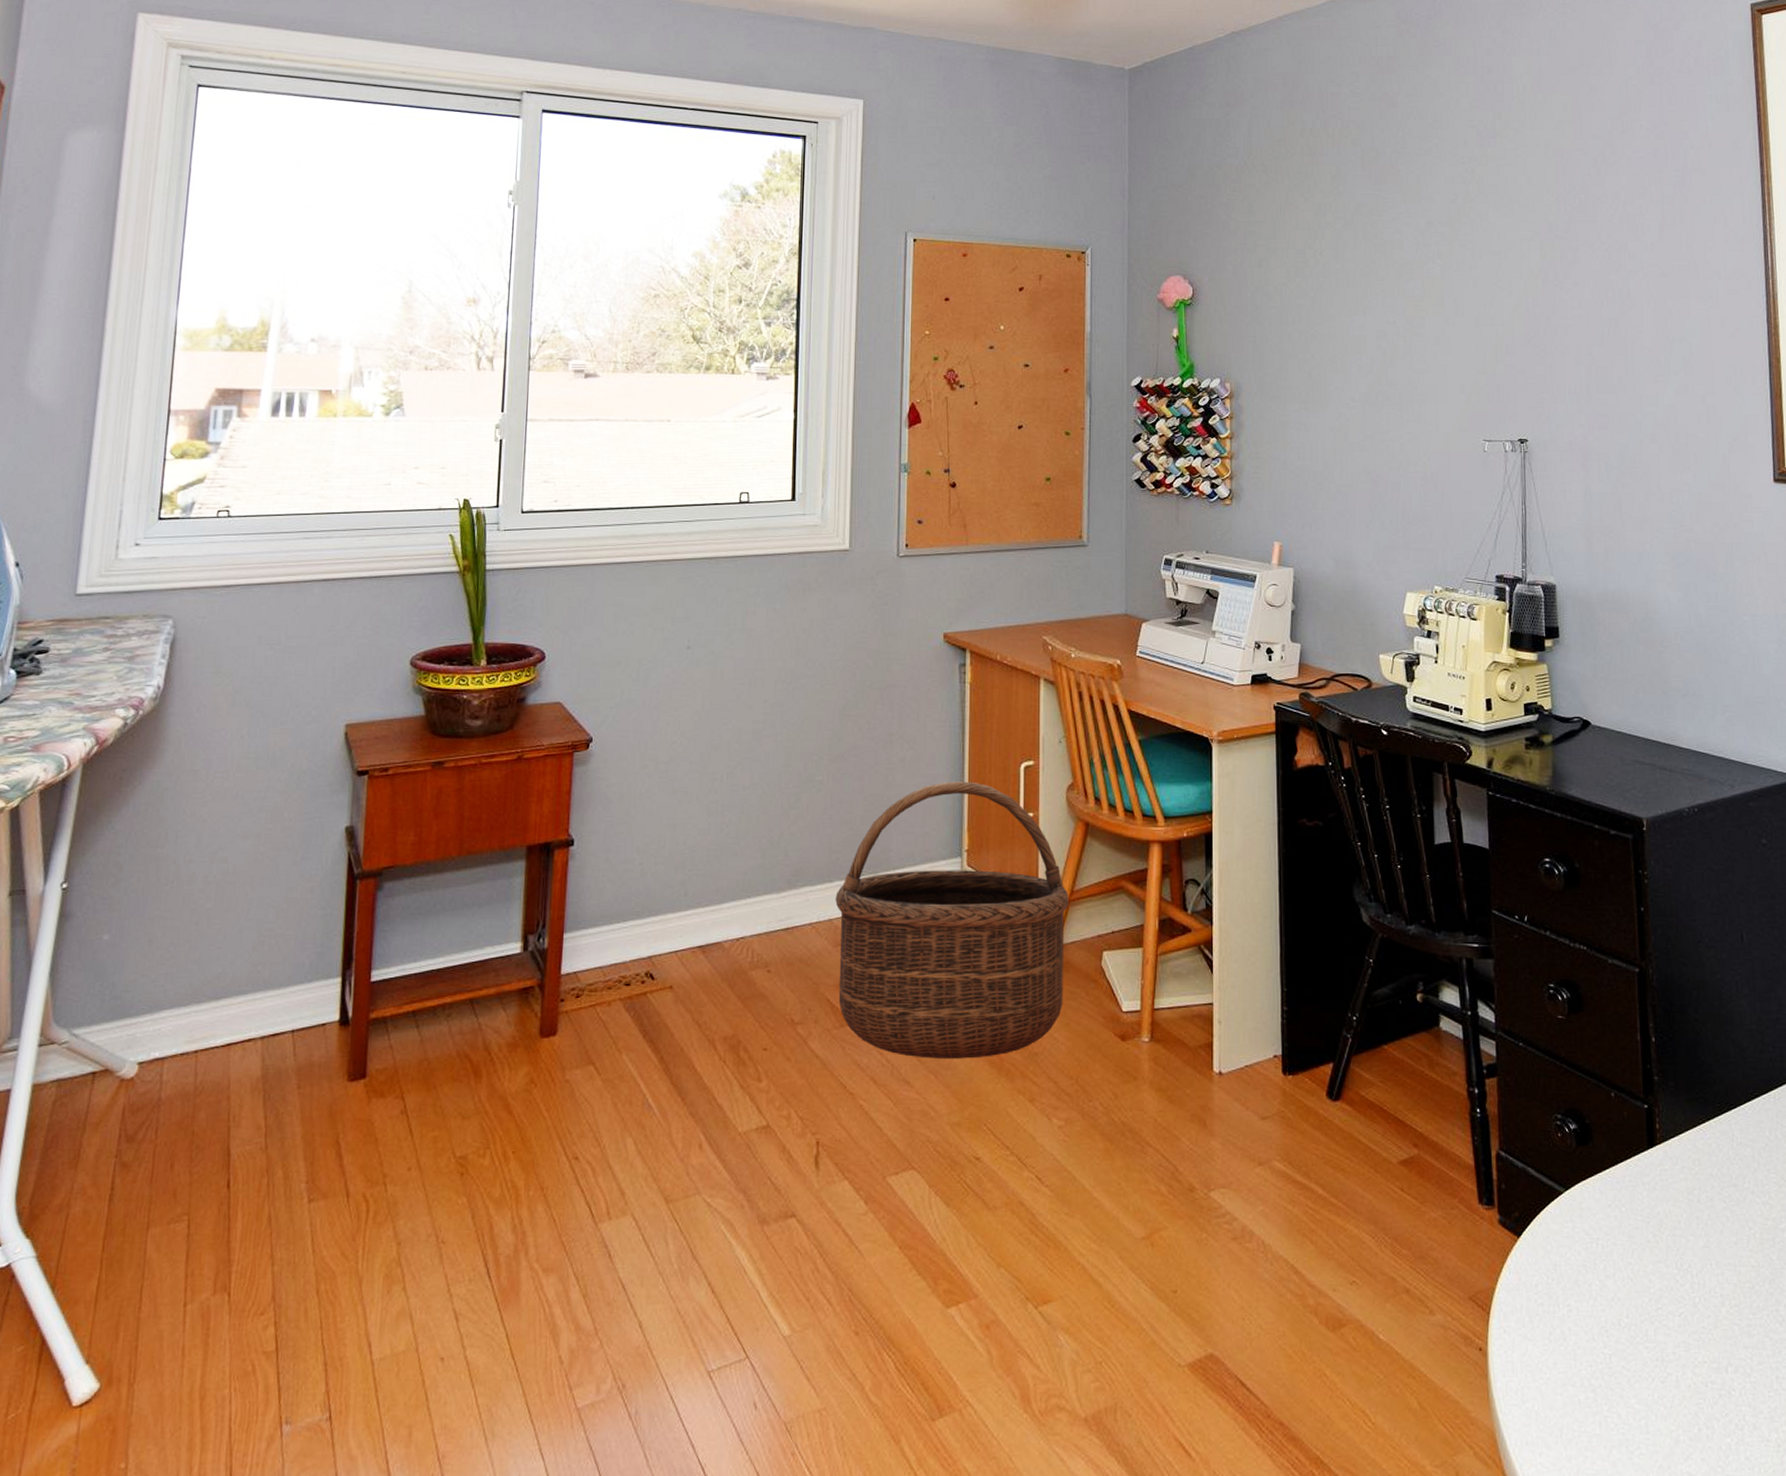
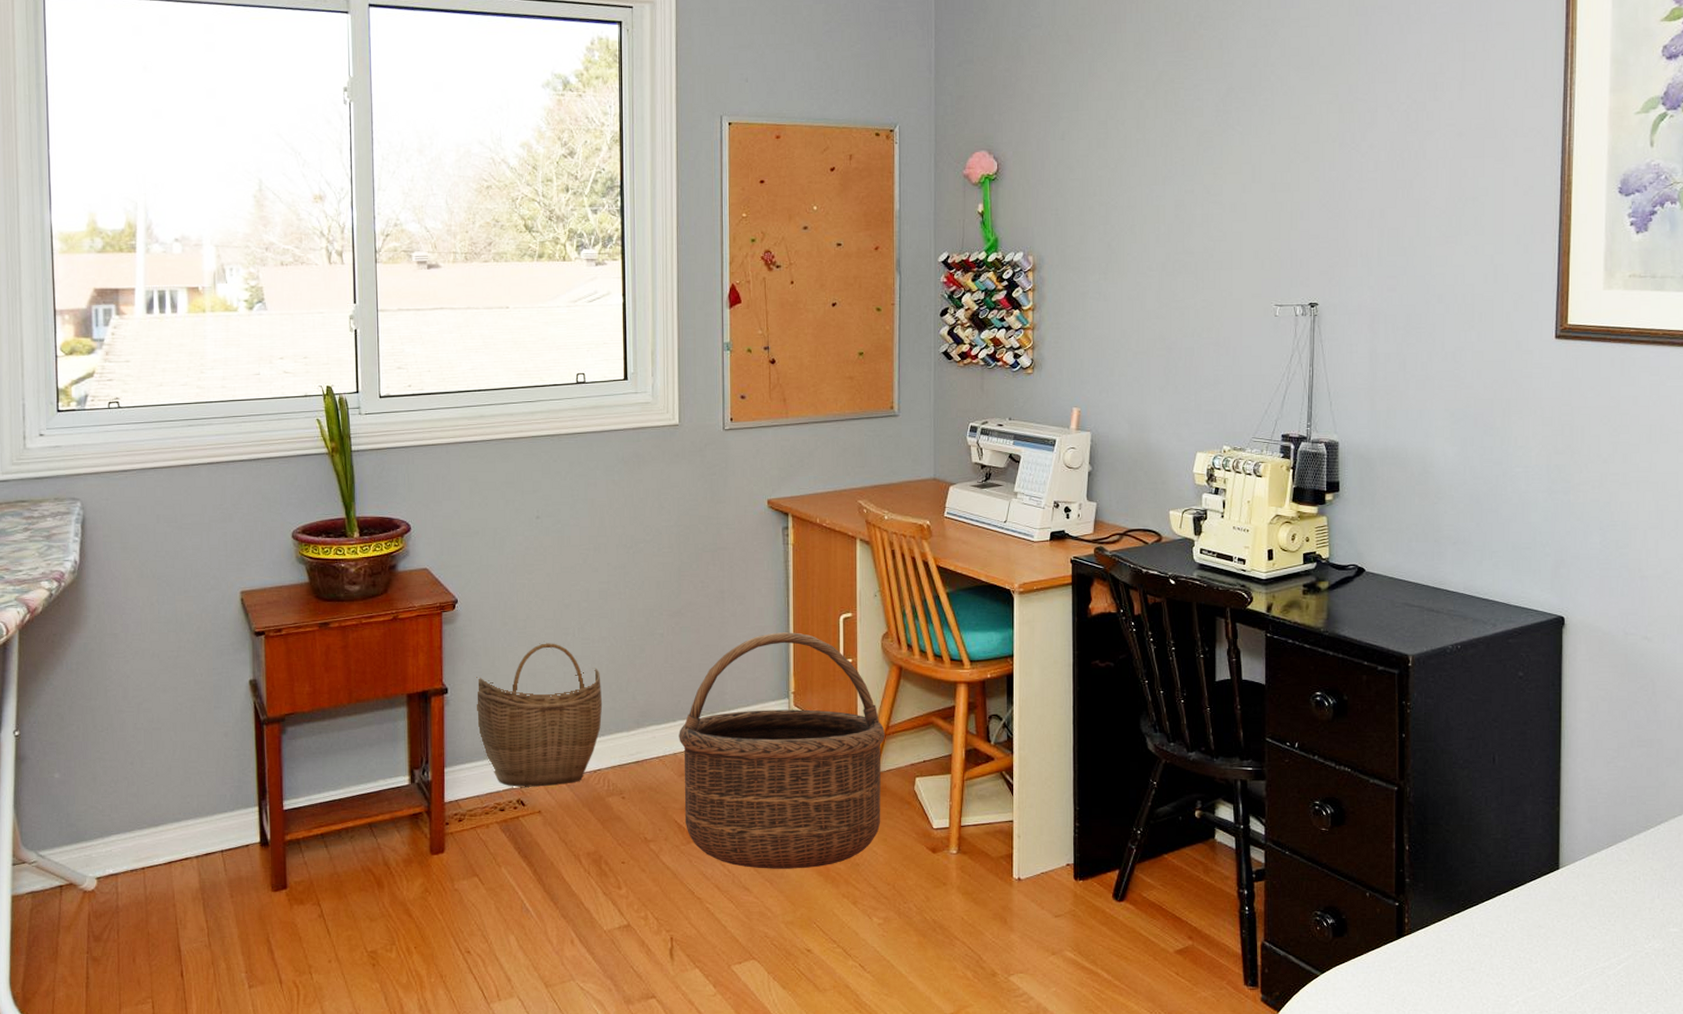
woven basket: none [605,787,751,957] -> present [476,641,603,787]

